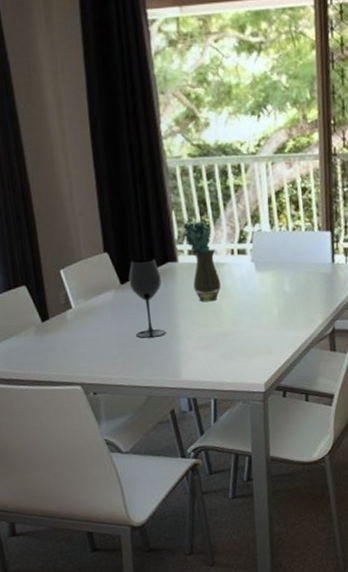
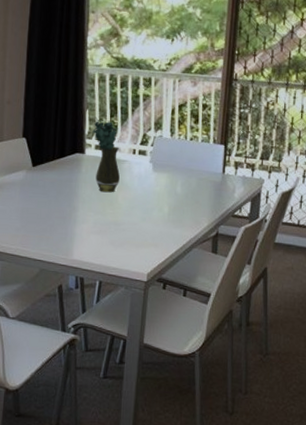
wineglass: present [128,258,166,338] -> none [38,147,68,217]

